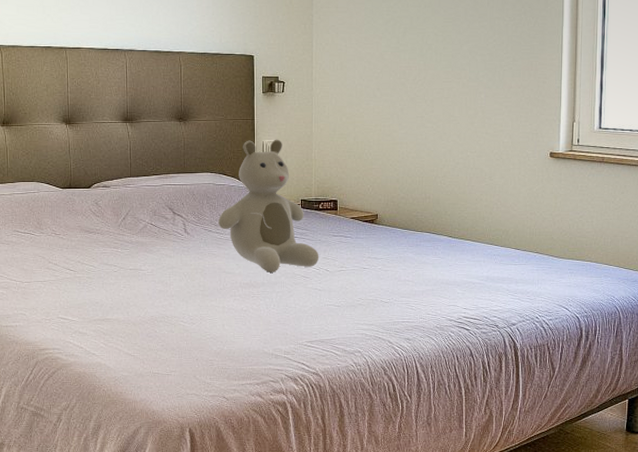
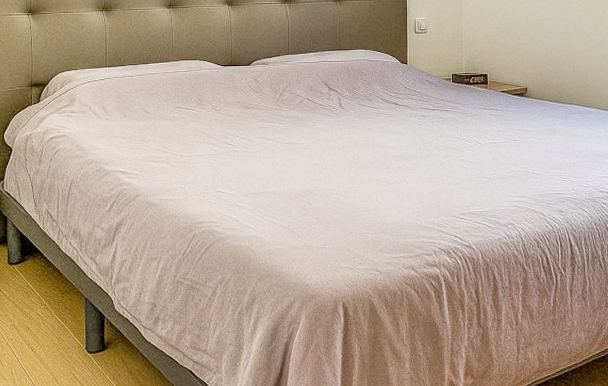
teddy bear: present [218,139,319,272] -> none [372,17,471,145]

